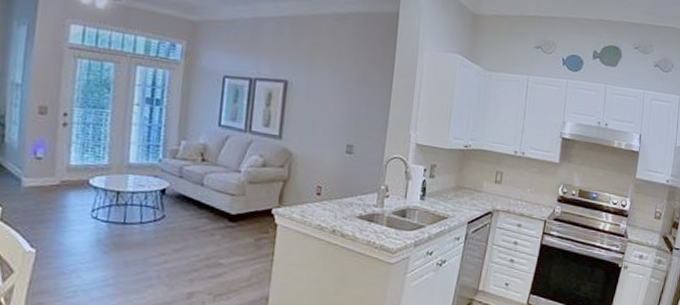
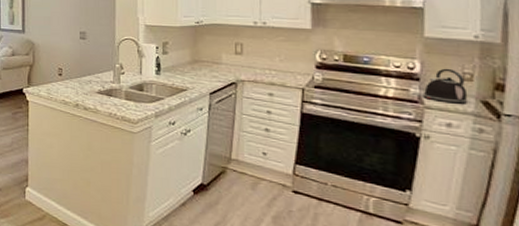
kettle: none [628,207,656,239] -> present [423,68,469,104]

